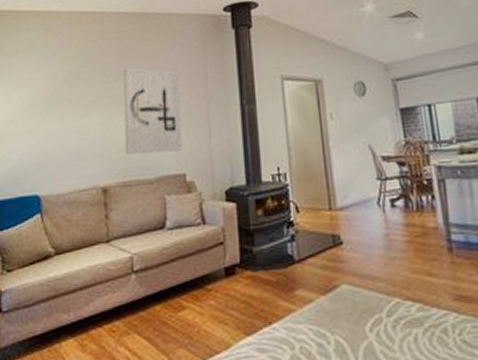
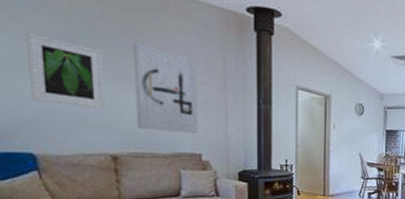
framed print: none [42,79,98,142] -> present [26,32,105,109]

